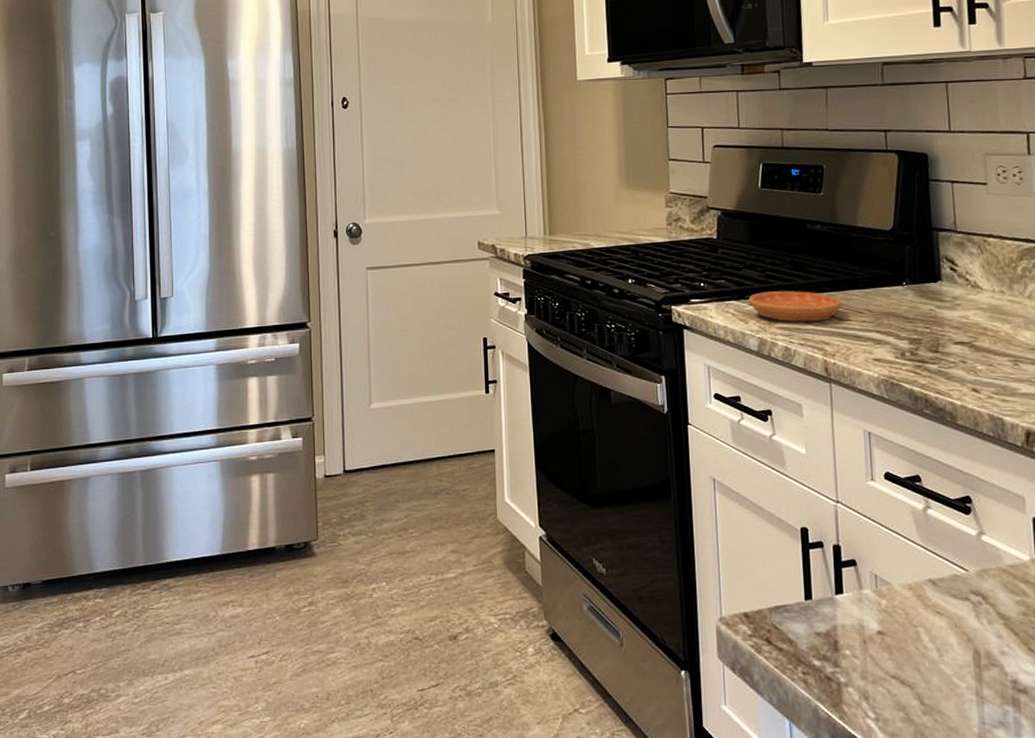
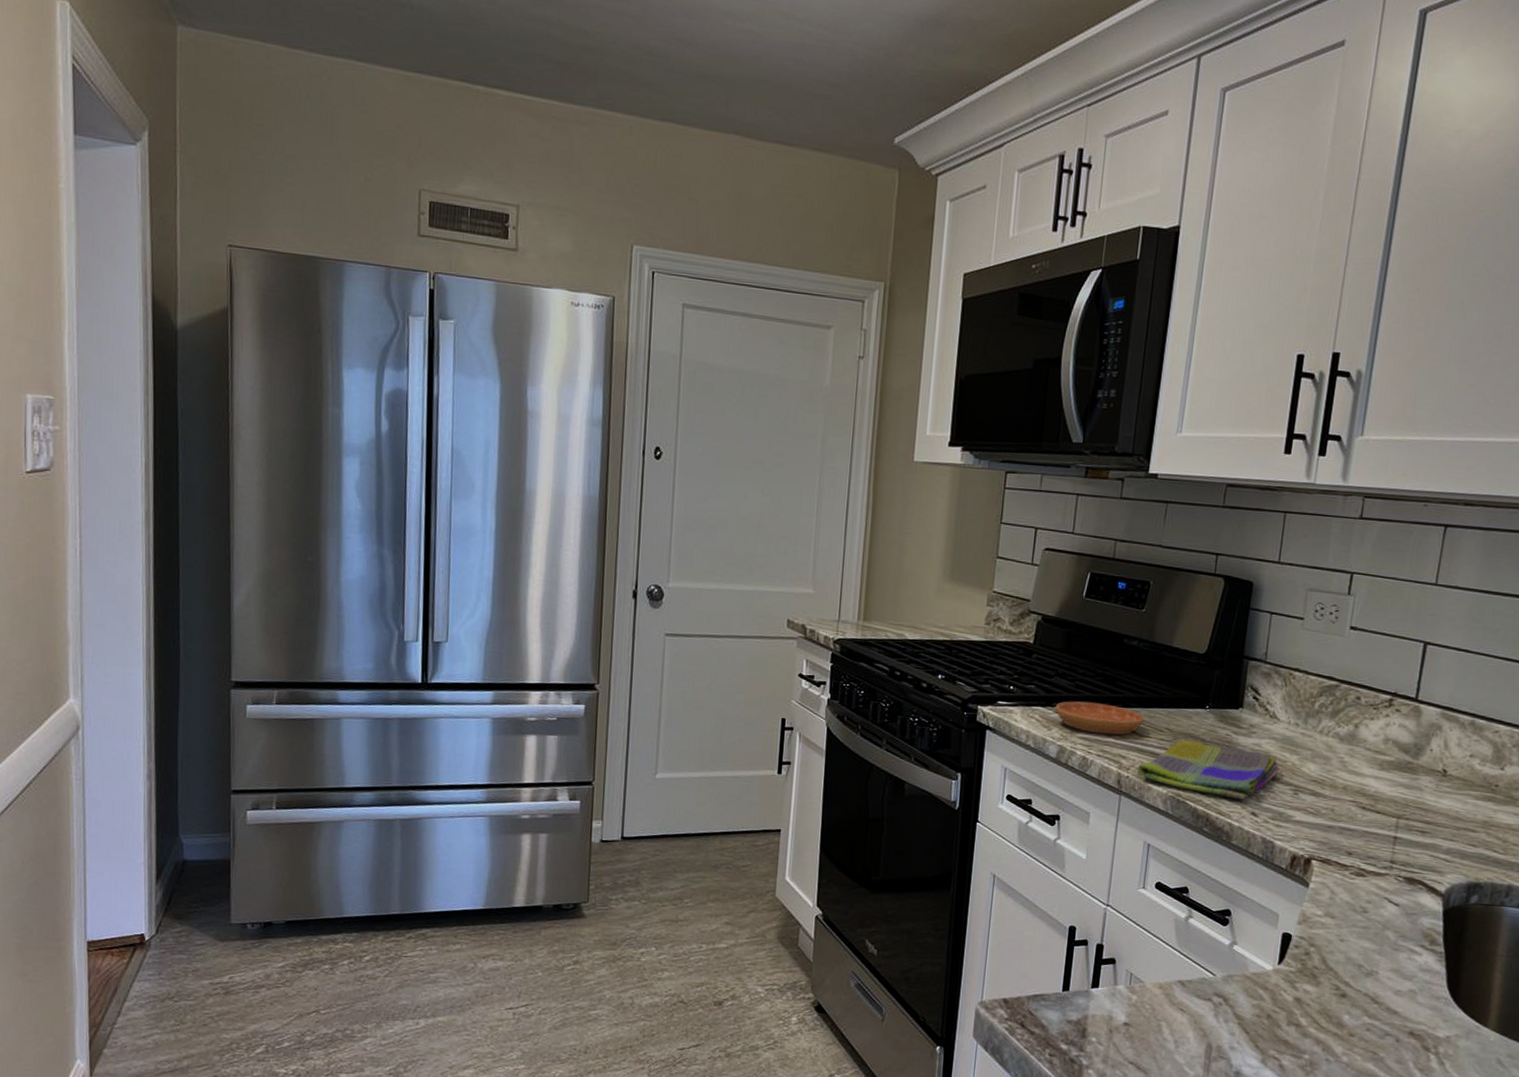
dish towel: none [843,320,993,377] -> present [1137,740,1280,800]

